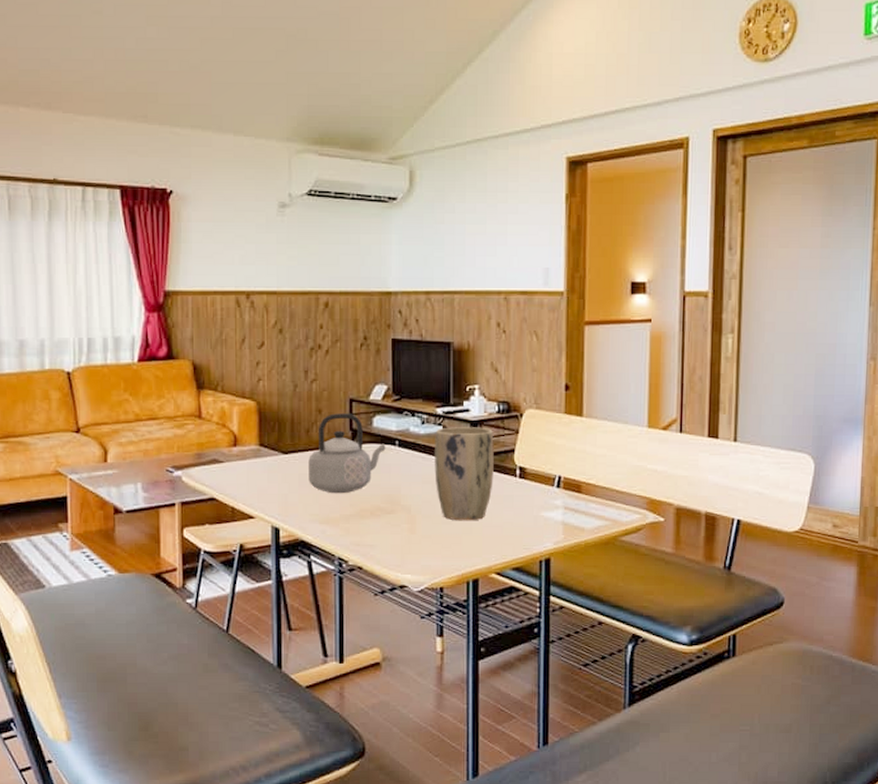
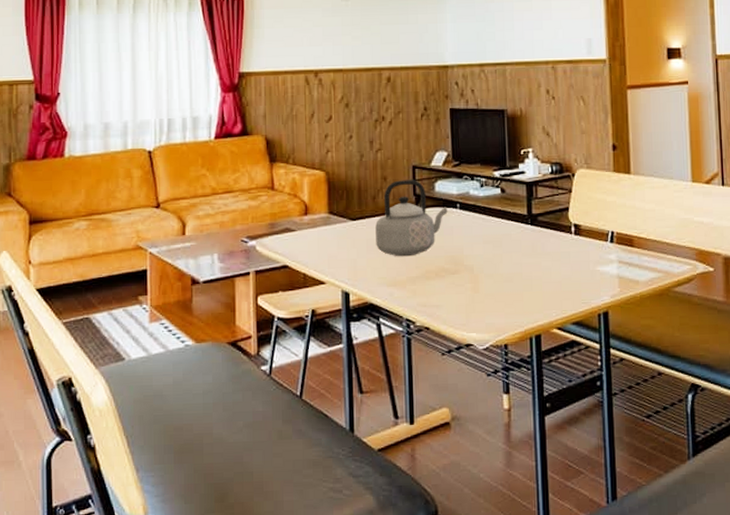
plant pot: present [434,427,494,521] -> none [493,188,550,279]

